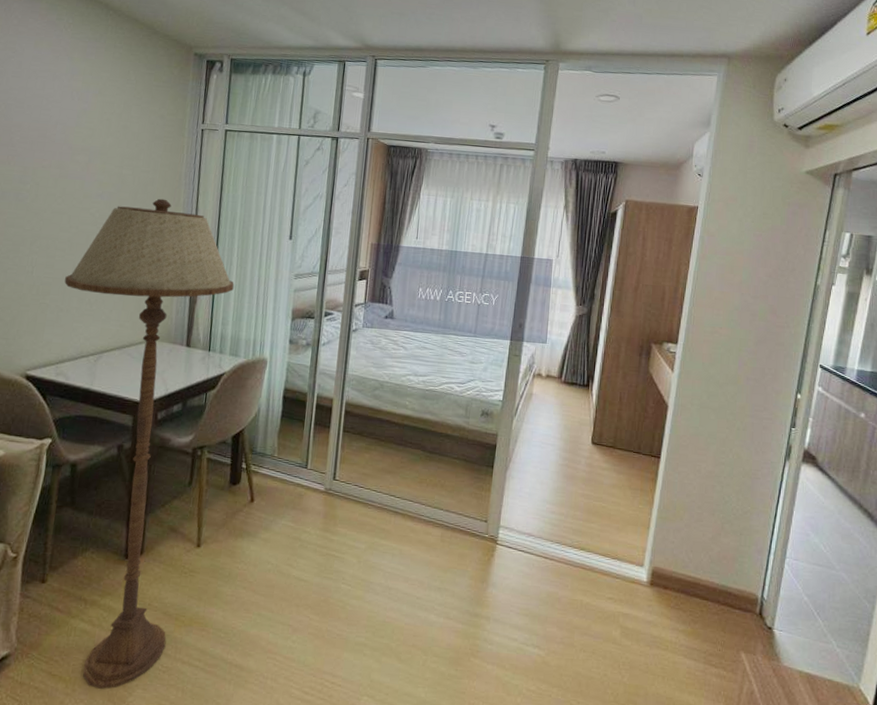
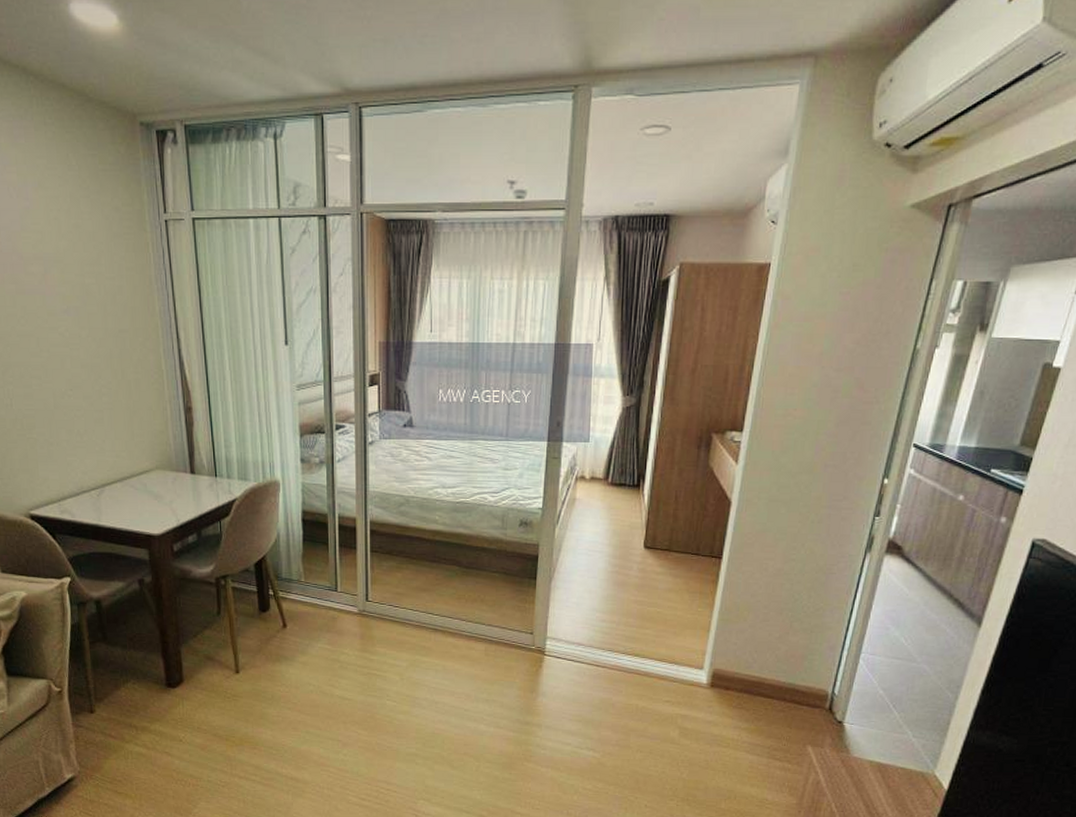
floor lamp: present [64,198,234,690] -> none [48,309,232,804]

